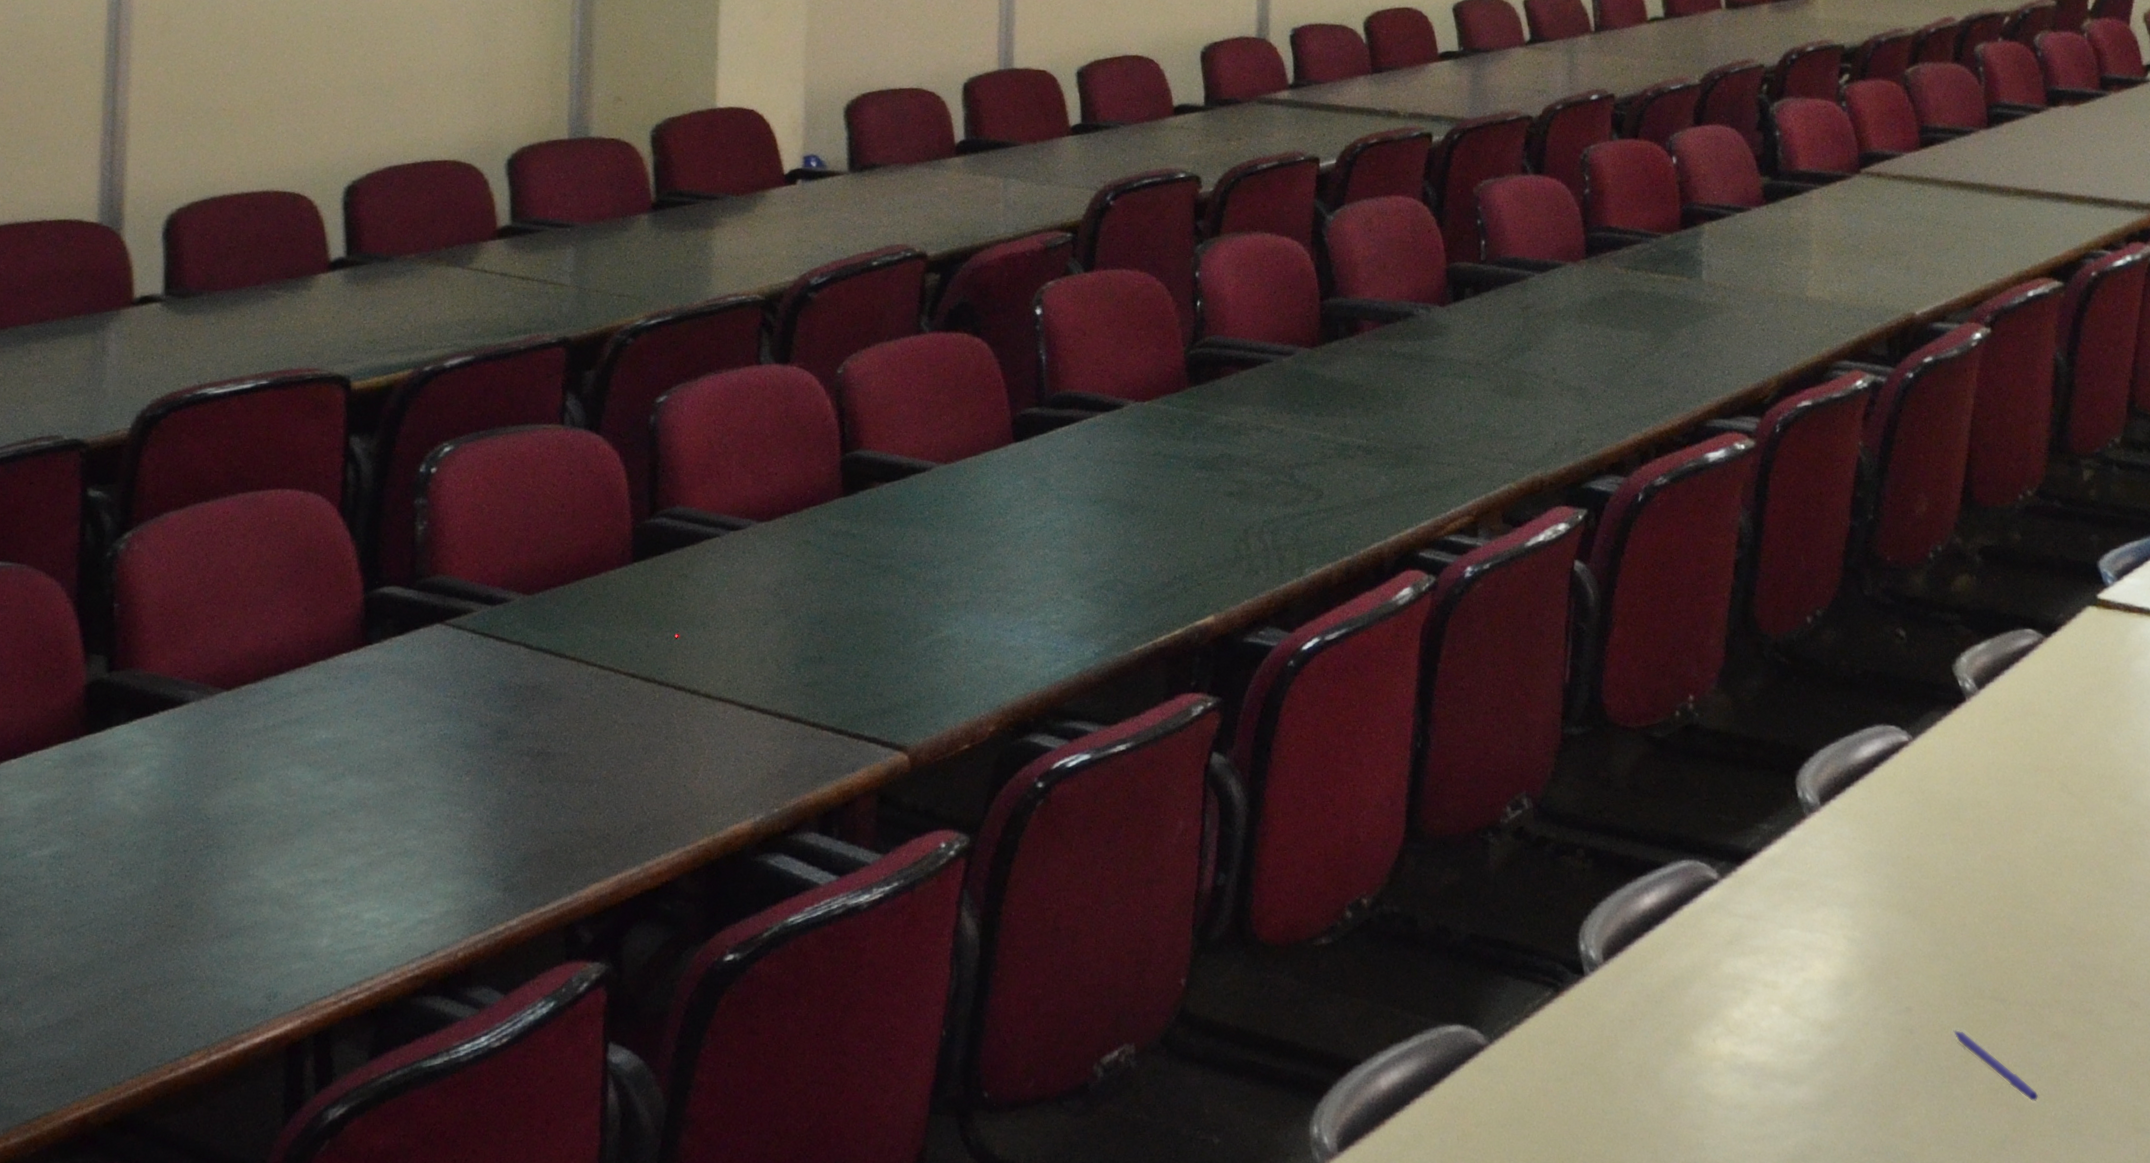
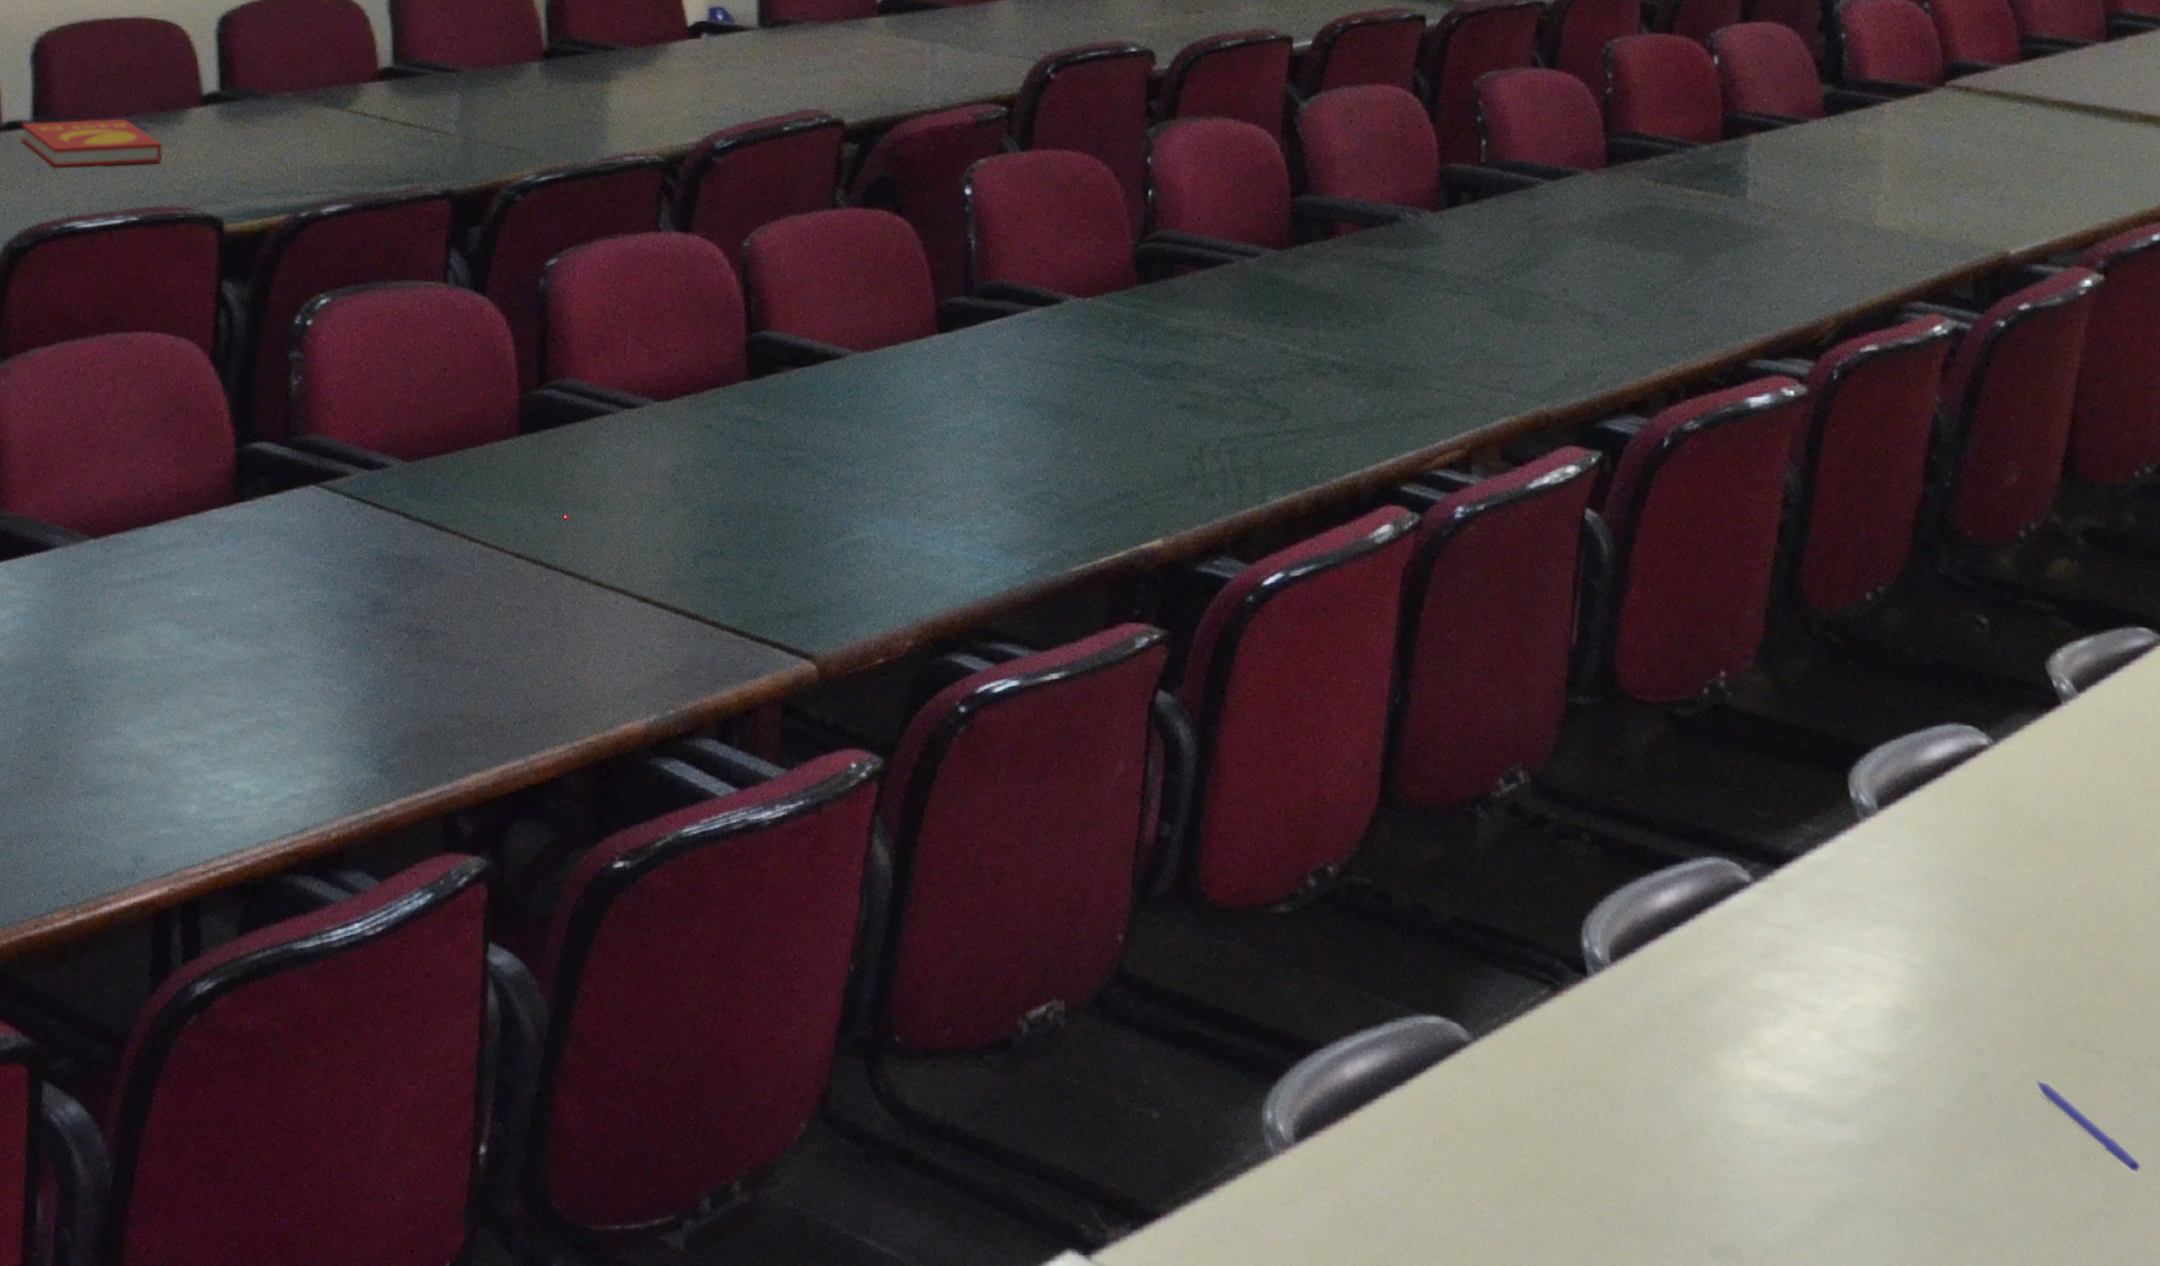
book: none [153,288,292,339] -> present [21,119,163,168]

